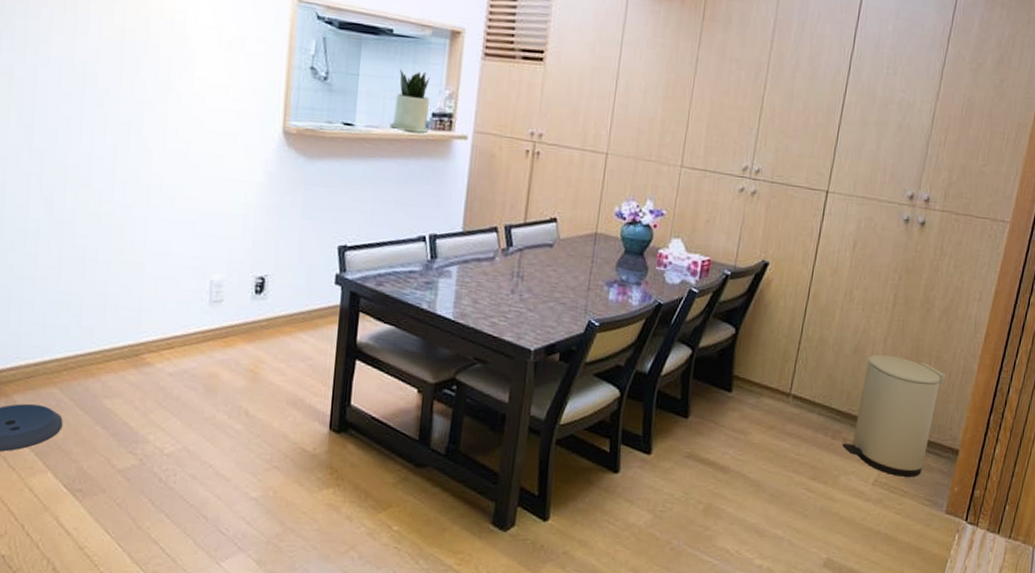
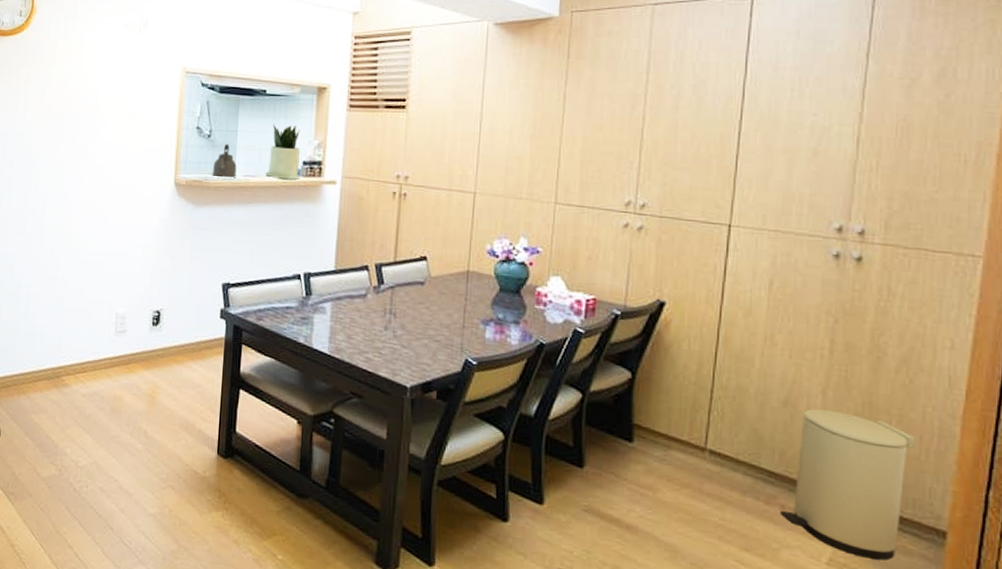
kettle: none [329,89,358,129] -> present [213,144,237,178]

